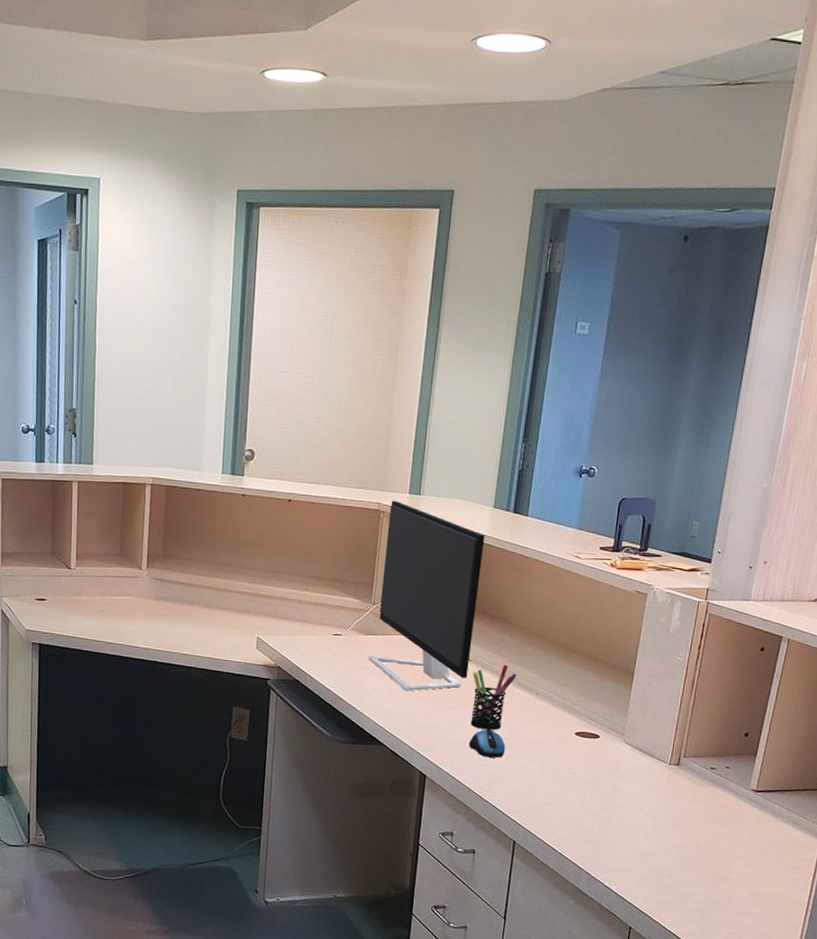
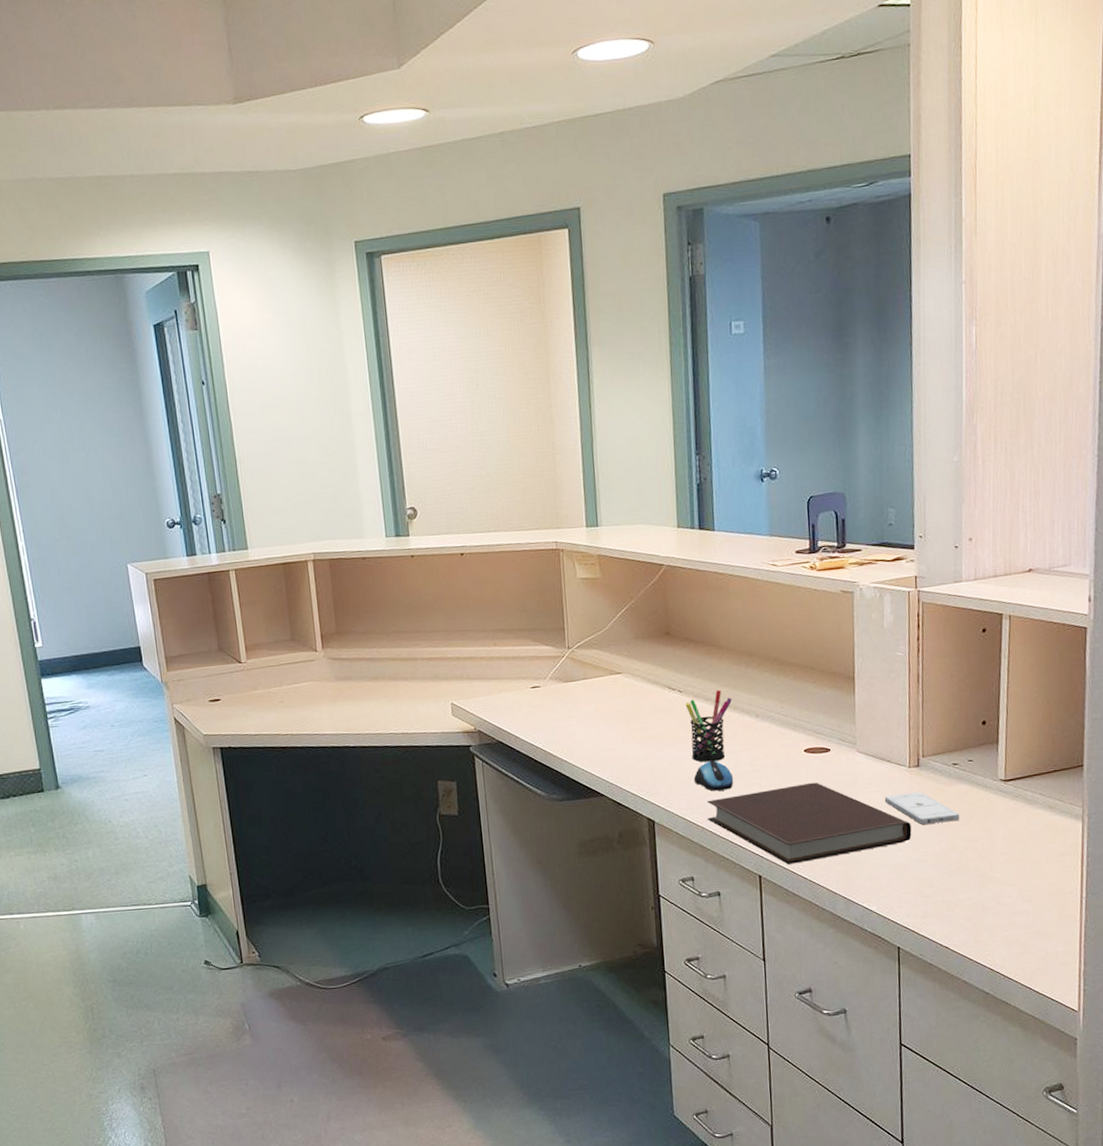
monitor: present [368,500,485,692] -> none [569,536,681,735]
notebook: none [475,763,662,836] -> present [706,782,912,865]
smartphone: none [641,787,709,821] -> present [884,792,960,824]

